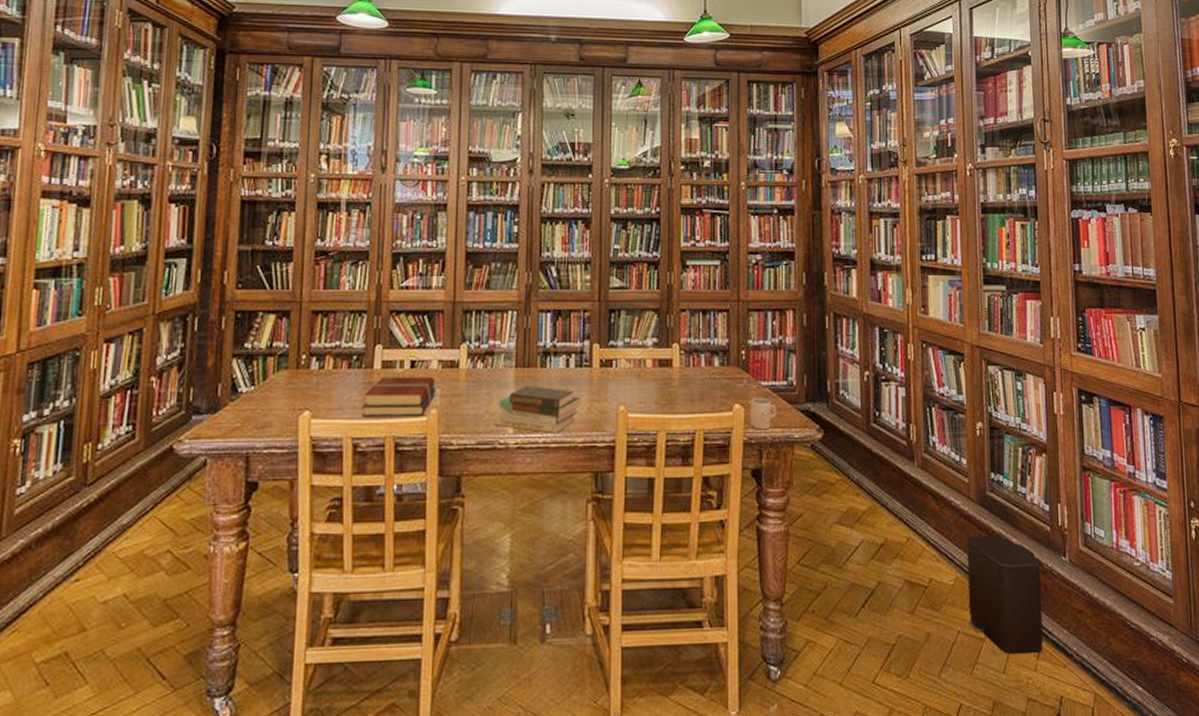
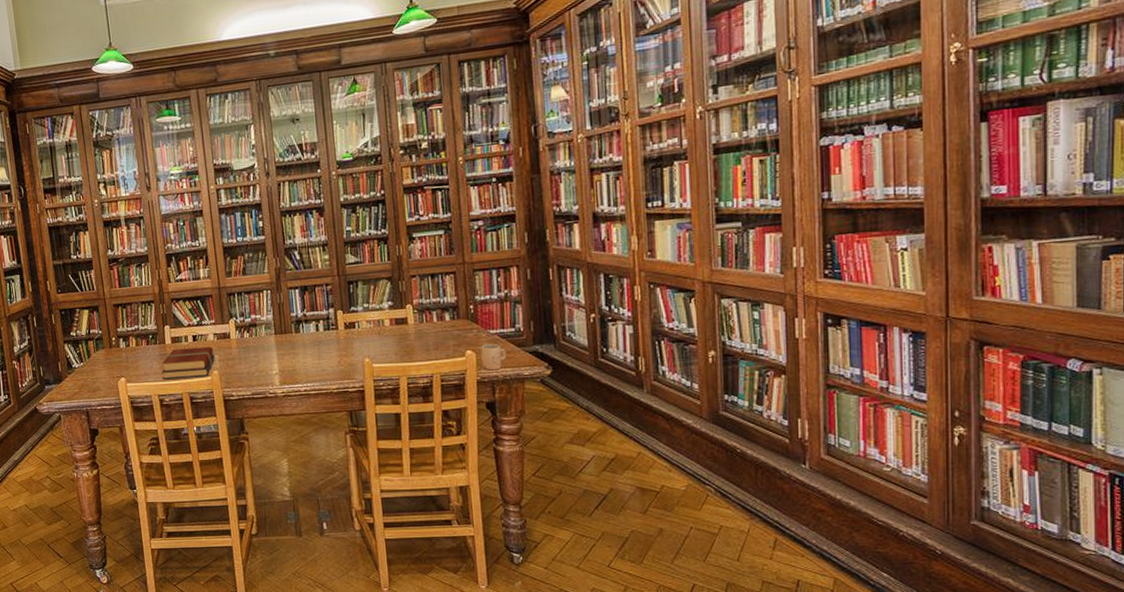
books: present [495,385,581,433] -> none [264,347,332,383]
pedal bin: present [966,536,1043,654] -> none [698,448,780,545]

